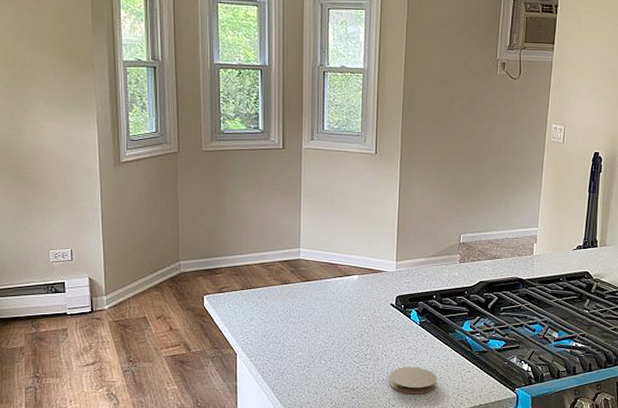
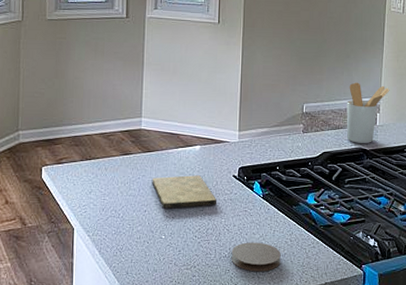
cutting board: none [311,304,375,335] -> present [152,175,217,209]
utensil holder: none [503,213,548,273] -> present [346,82,390,143]

